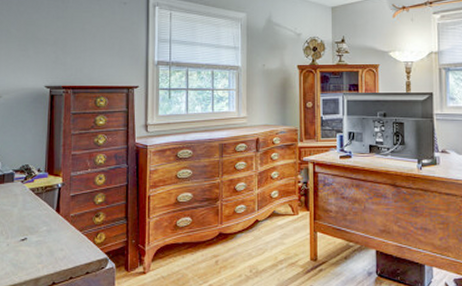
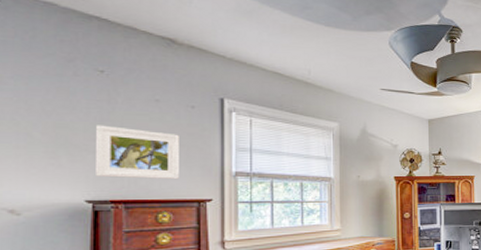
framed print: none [53,21,114,69] -> present [96,125,179,180]

